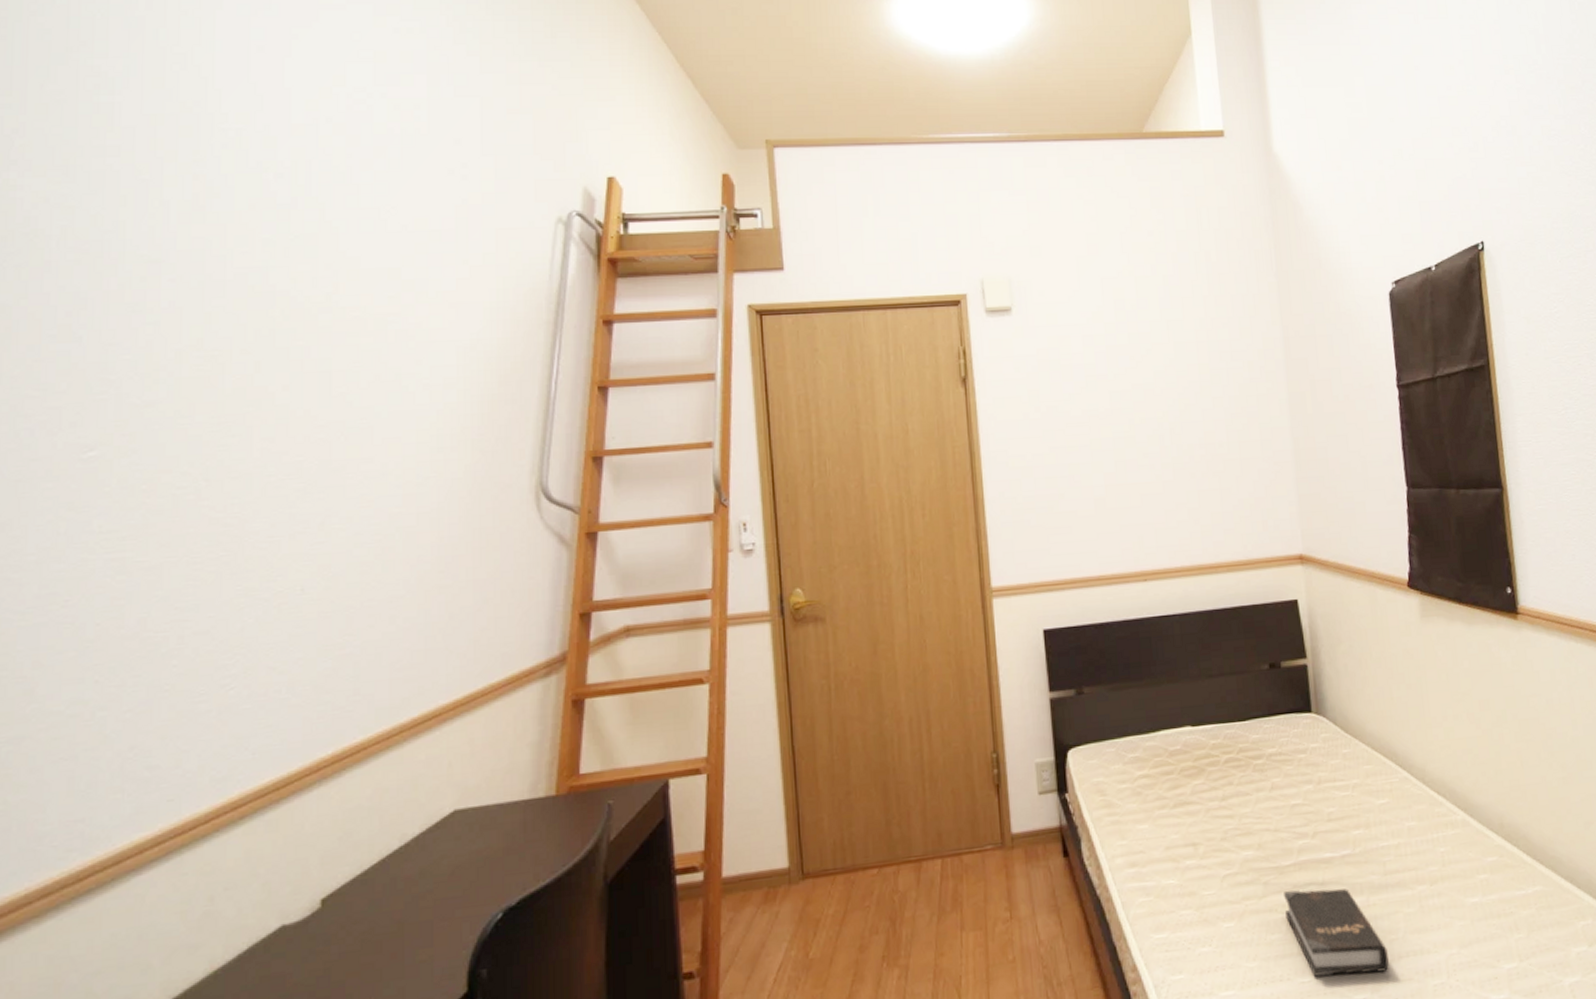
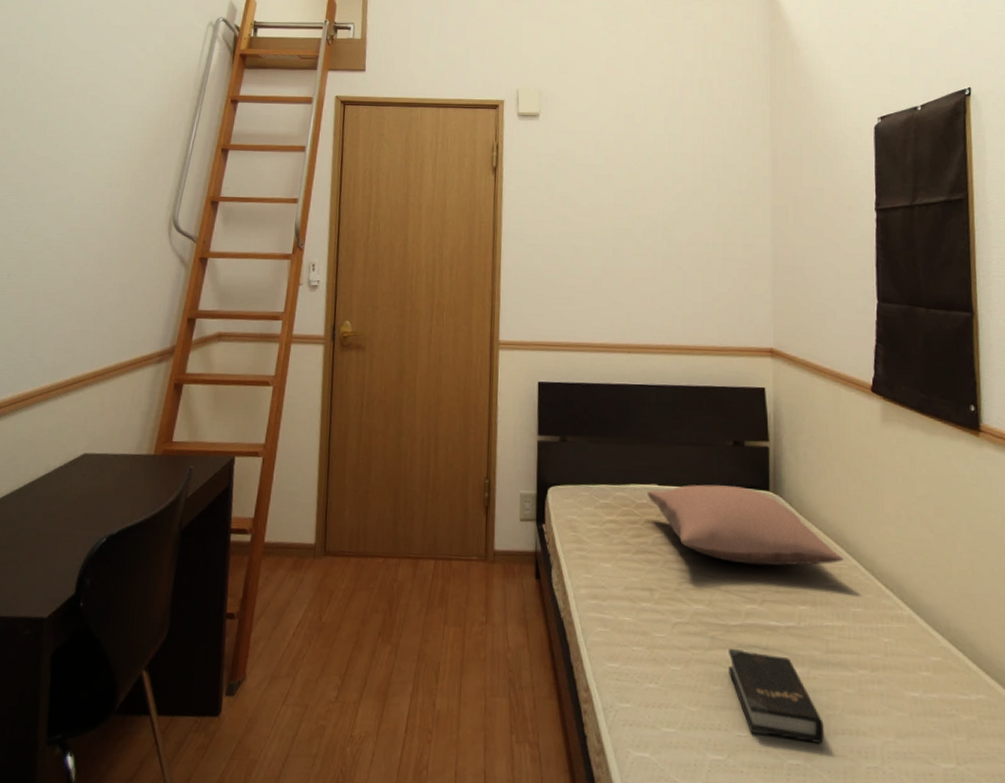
pillow: none [1180,713,1395,798] -> present [647,484,845,566]

